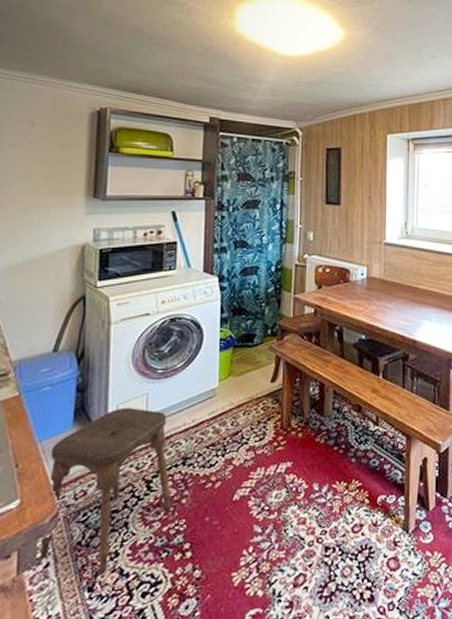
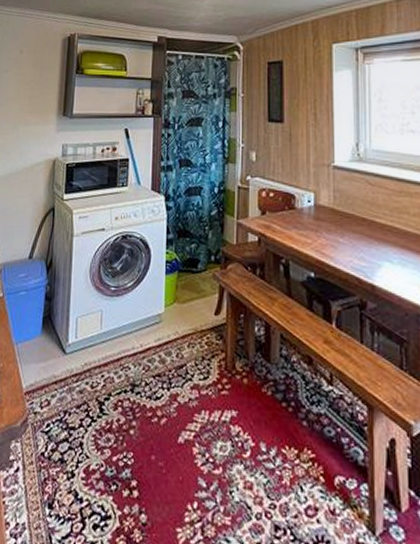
stool: present [39,408,171,575] -> none [12,322,120,493]

